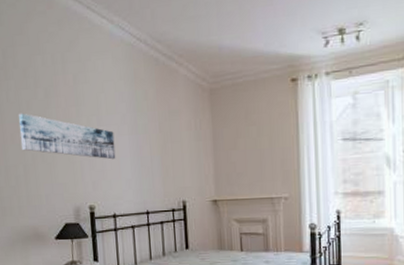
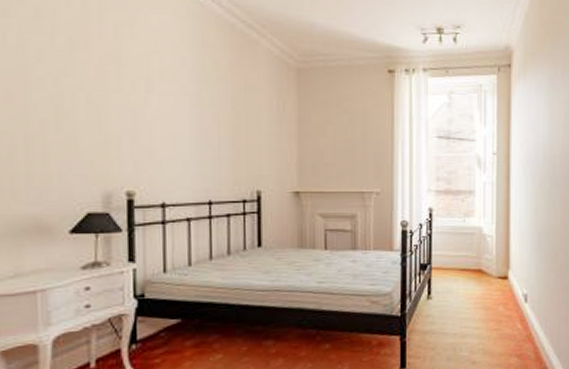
wall art: present [19,113,116,160] -> none [20,63,170,136]

